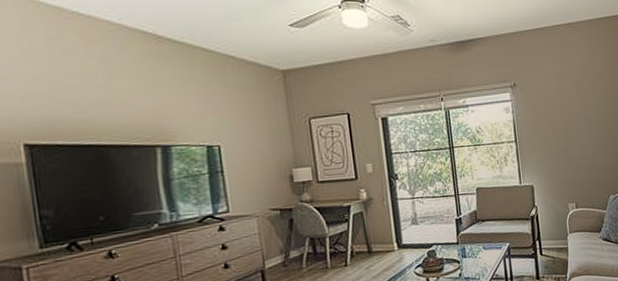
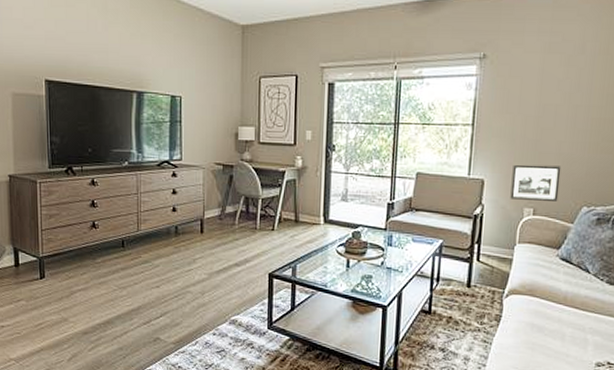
picture frame: none [553,166,592,198] -> present [510,164,562,201]

